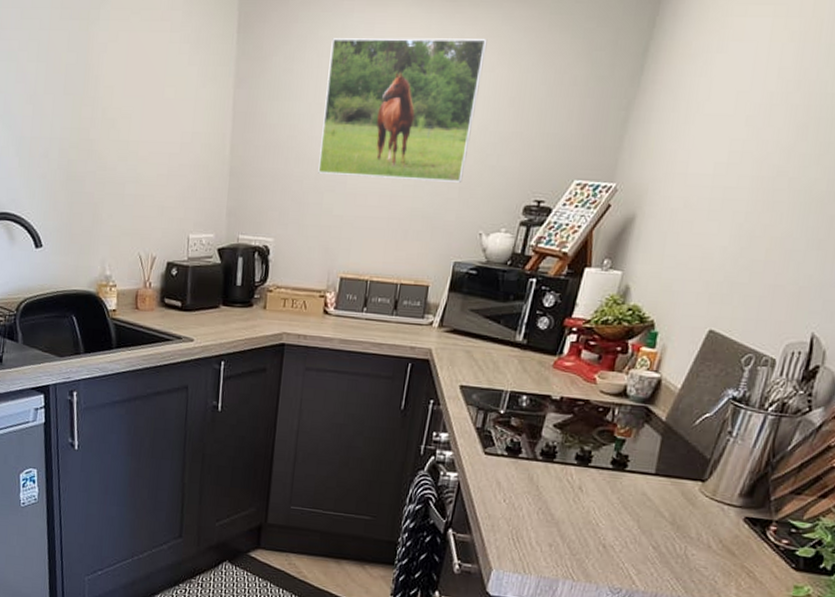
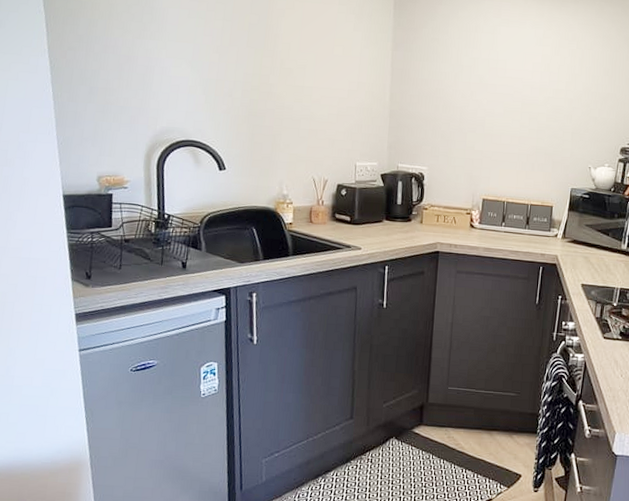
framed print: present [318,38,488,182] -> none [462,18,586,129]

